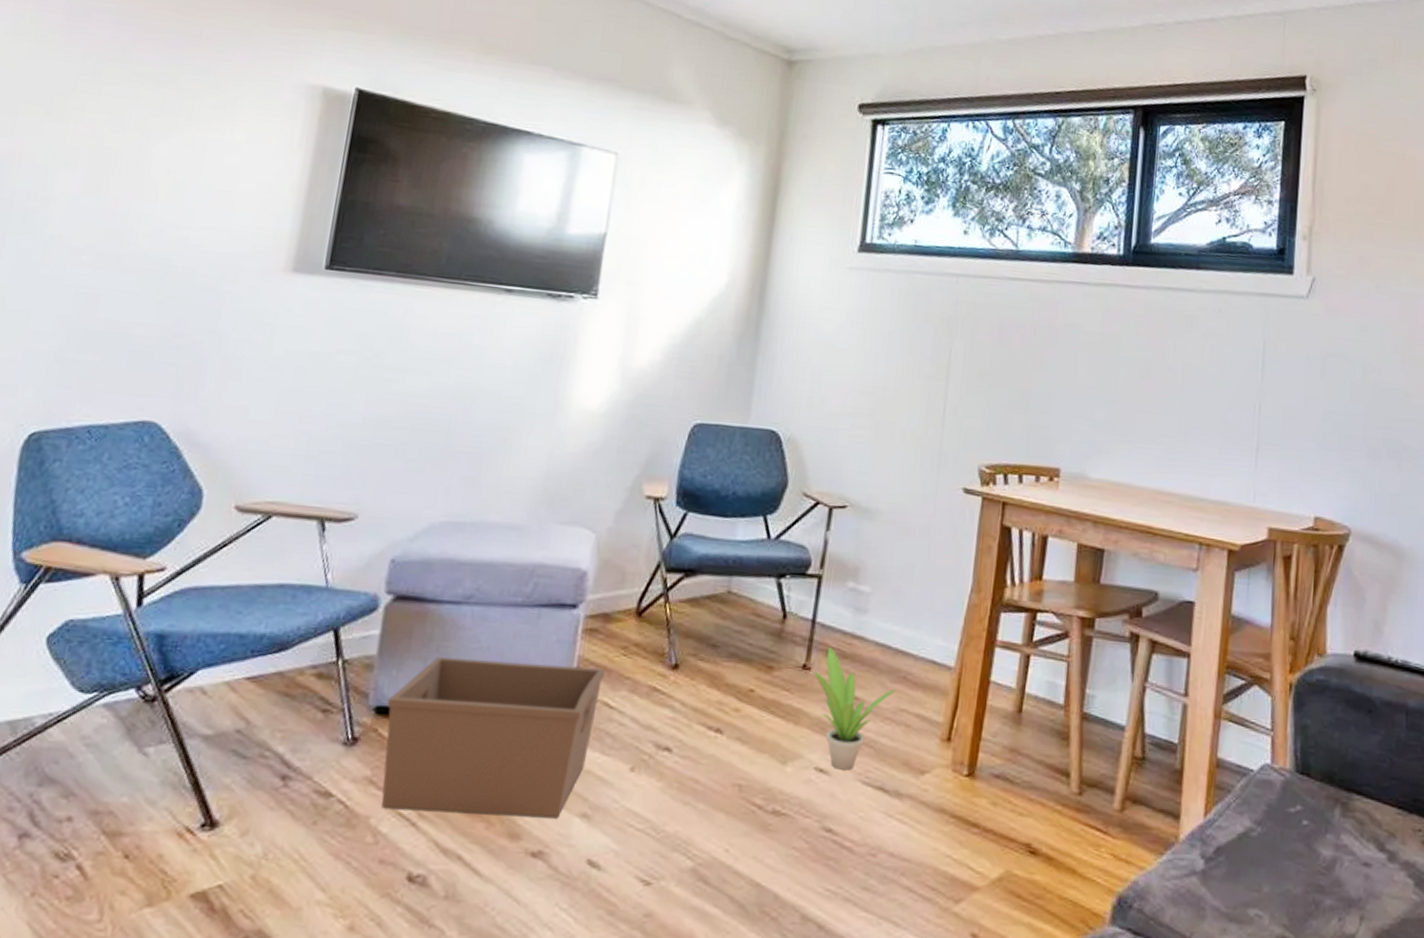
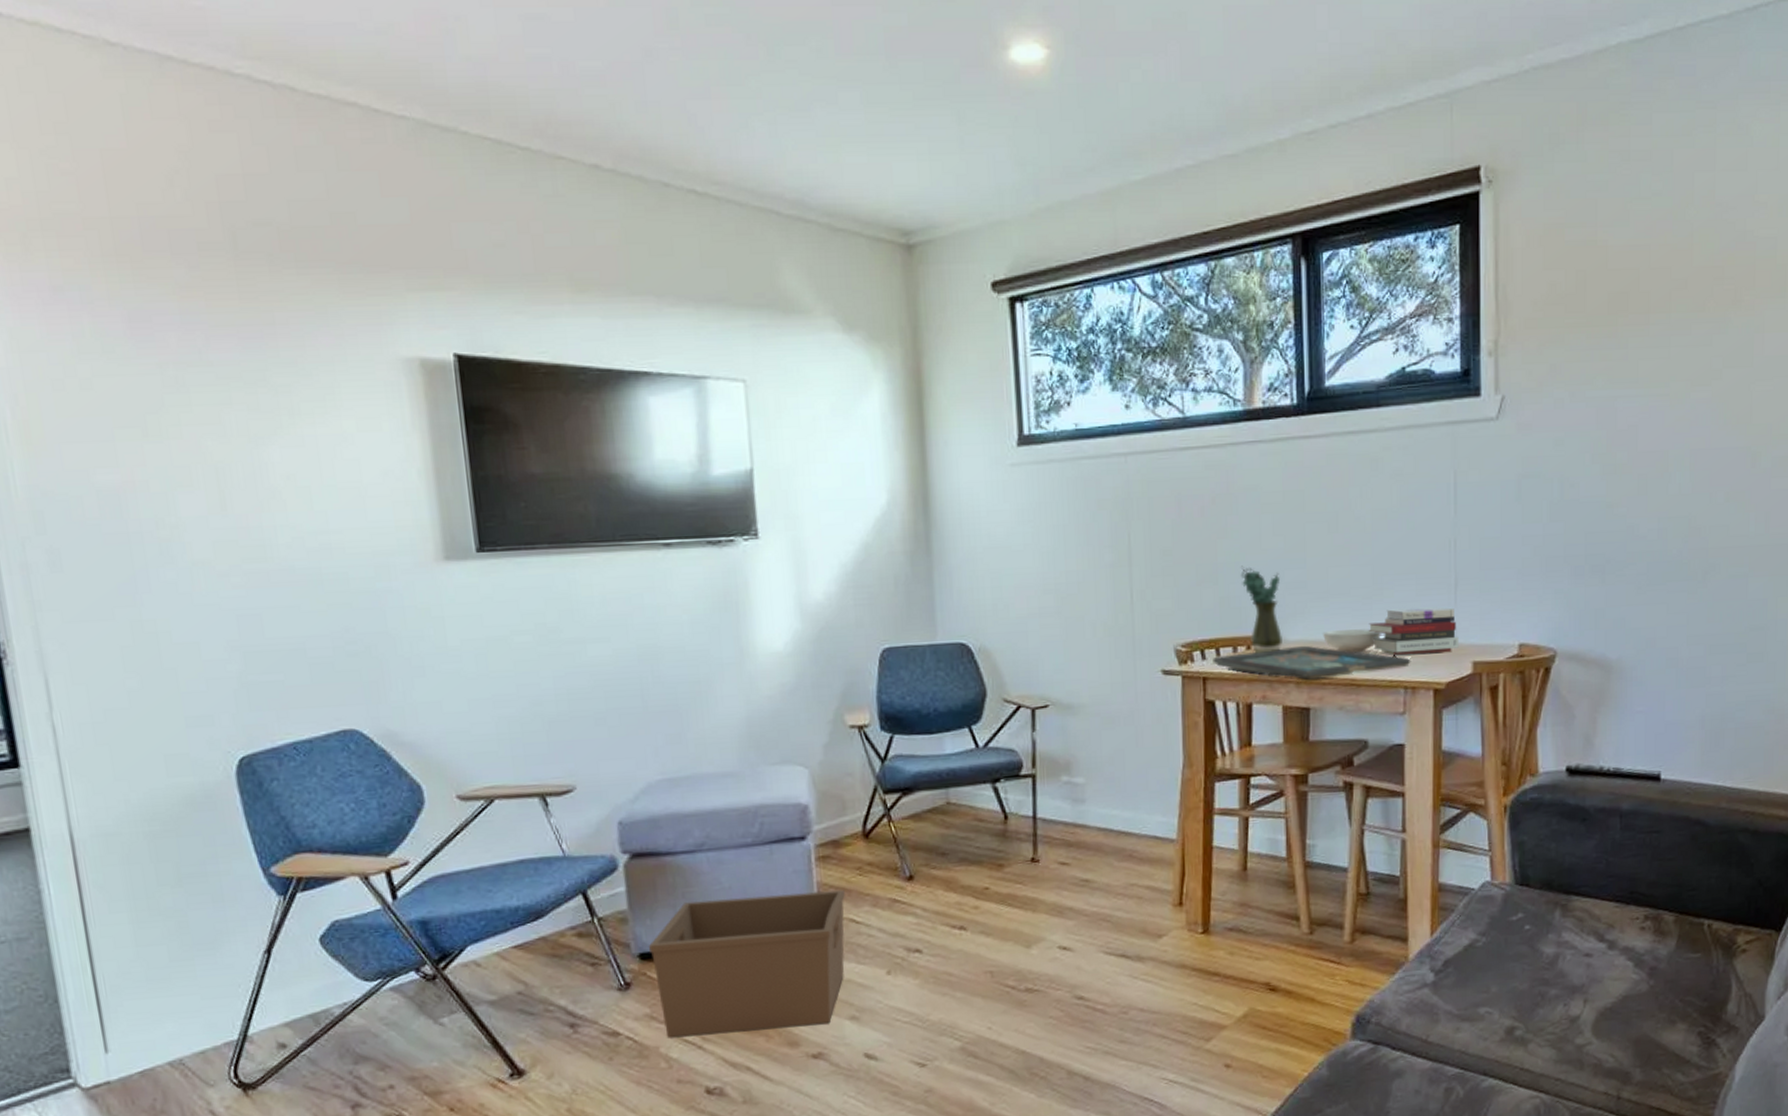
potted plant: present [813,646,895,770] -> none [1042,838,1123,945]
decorative tray: none [1014,482,1208,523] -> present [1213,645,1411,681]
vase: none [1051,397,1090,487] -> present [1240,565,1282,654]
bowl: none [1124,474,1182,502] -> present [1322,629,1381,653]
books: none [1170,462,1256,515] -> present [1369,607,1459,655]

